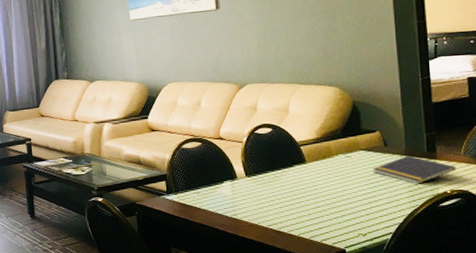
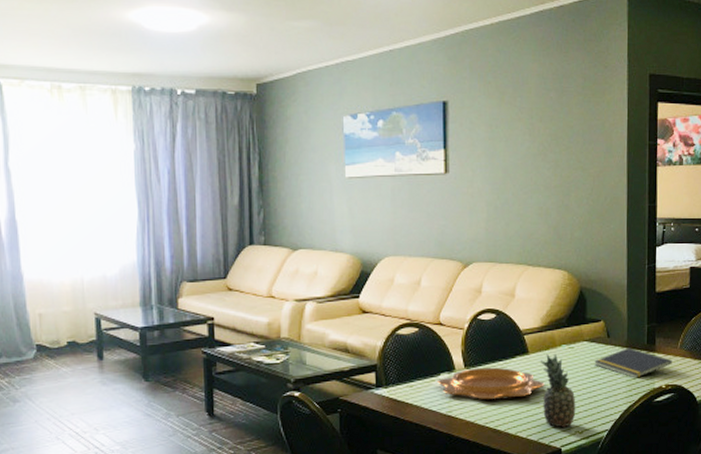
decorative bowl: none [221,175,324,205] -> present [436,367,545,400]
fruit: none [317,163,358,230] -> present [540,354,576,428]

